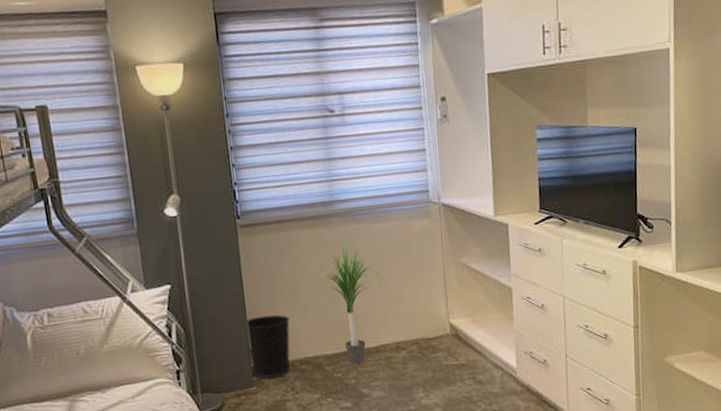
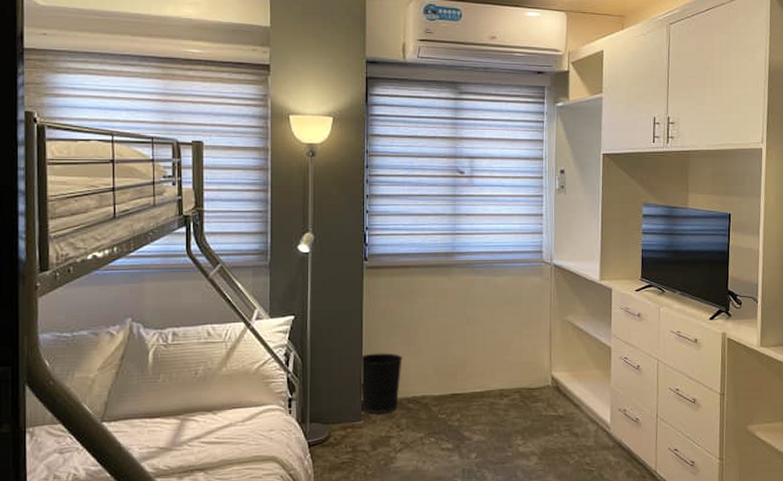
potted plant: present [310,242,388,364] -> none [425,291,498,407]

